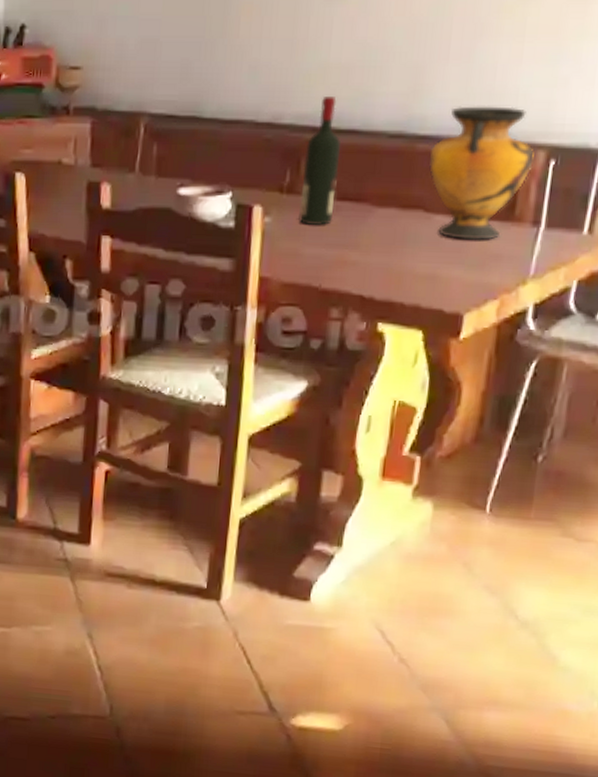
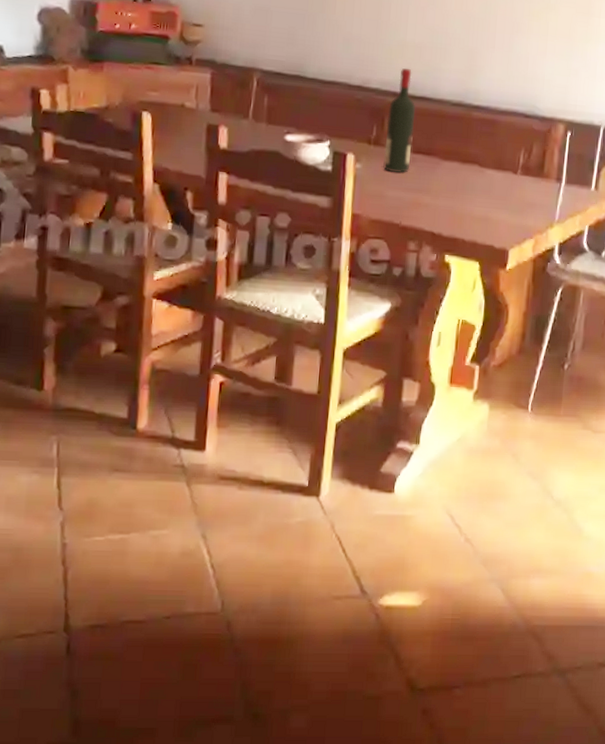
vase: present [428,106,535,240] -> none [481,84,556,191]

